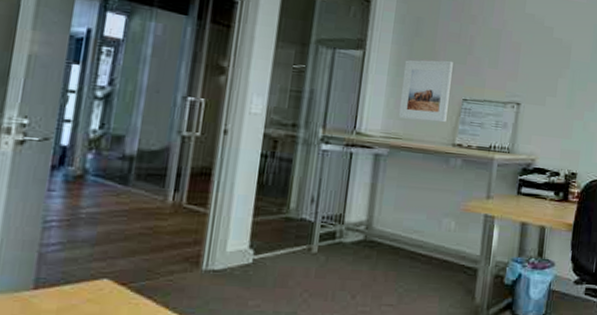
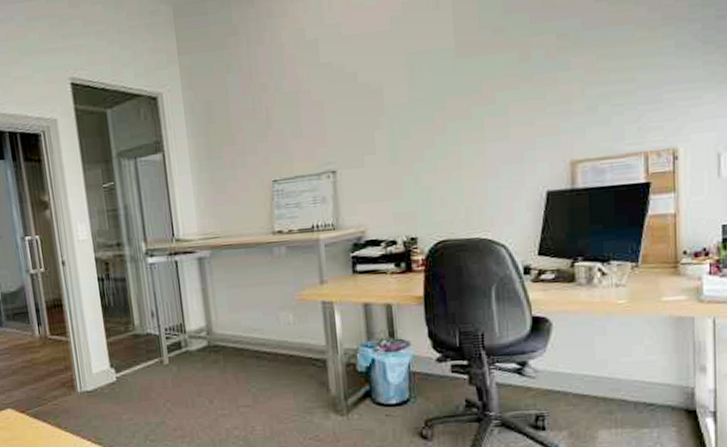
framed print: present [398,60,453,123] -> none [204,141,260,216]

